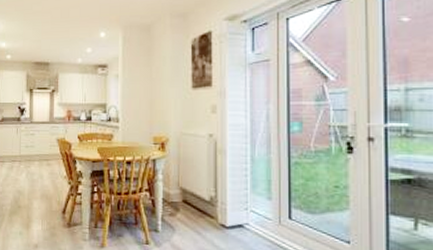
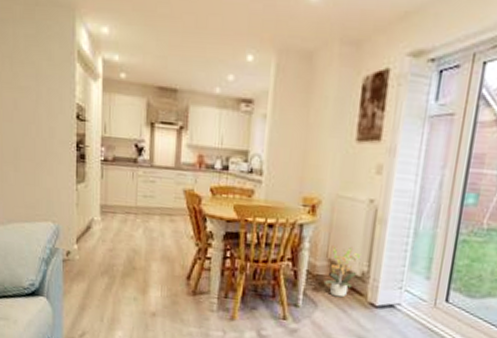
potted plant: none [178,175,208,221] -> present [323,246,362,298]

